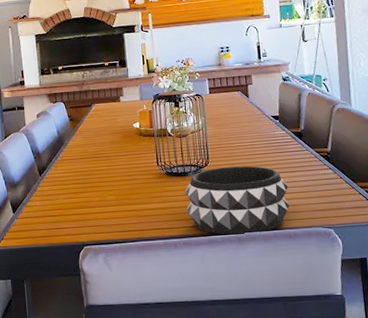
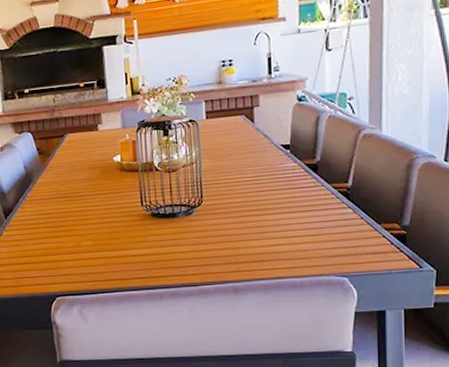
decorative bowl: present [185,166,290,236] -> none [173,205,297,285]

